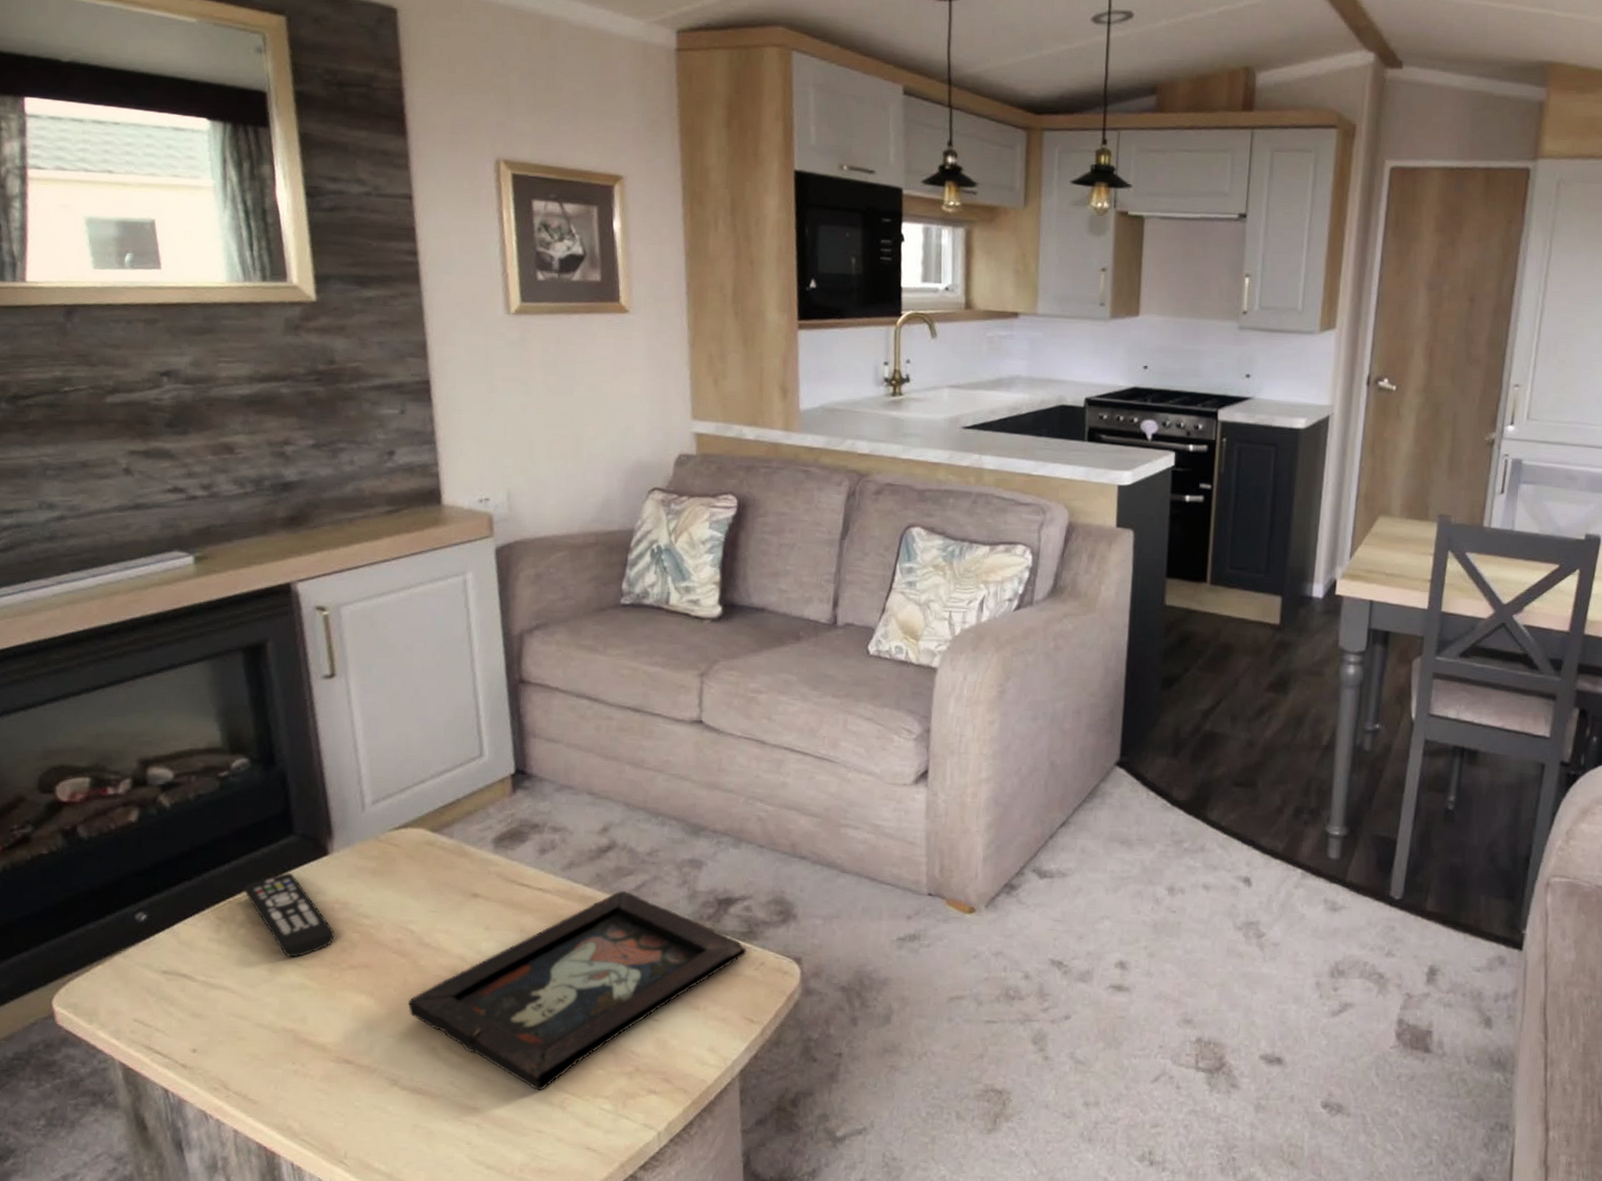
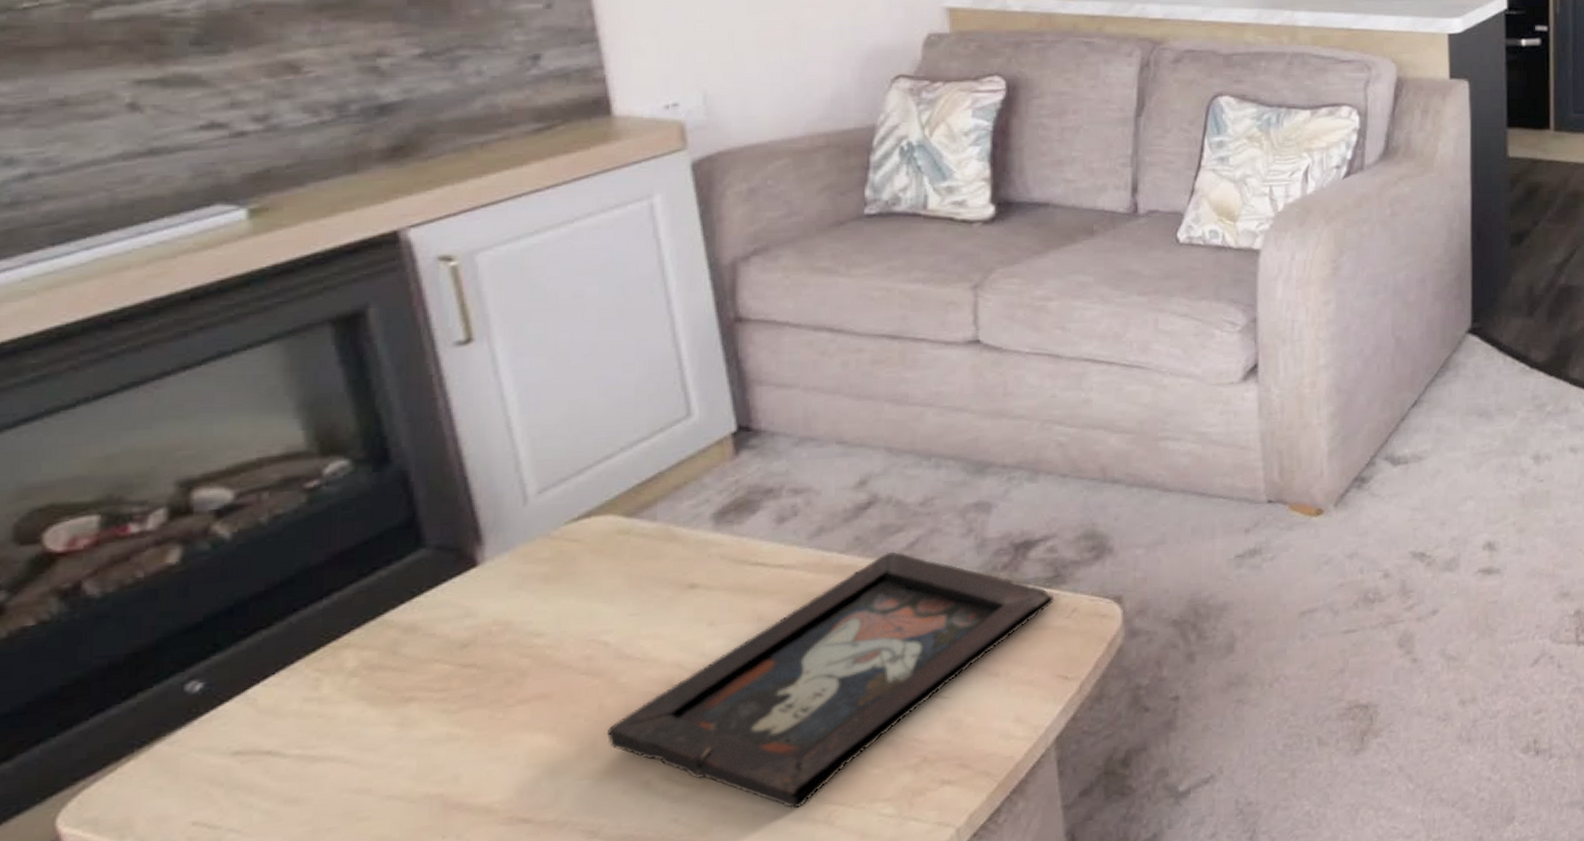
remote control: present [243,872,335,958] -> none [352,596,494,704]

